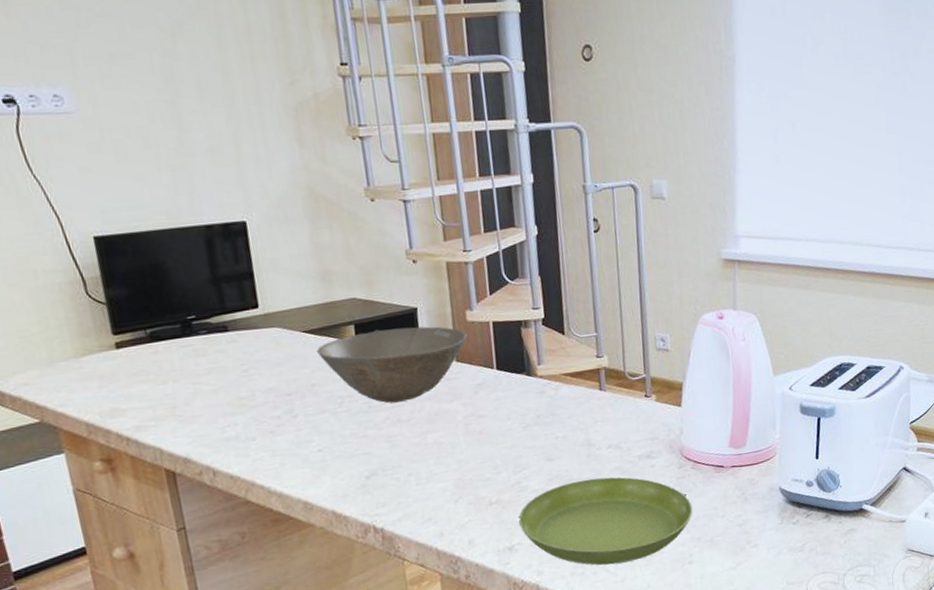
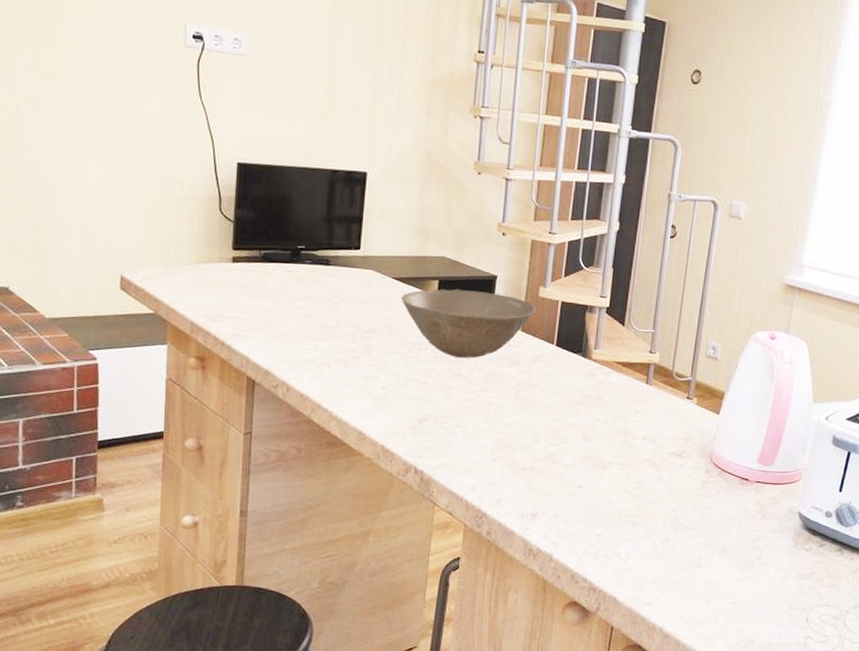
saucer: present [518,477,693,565] -> none [546,464,712,553]

